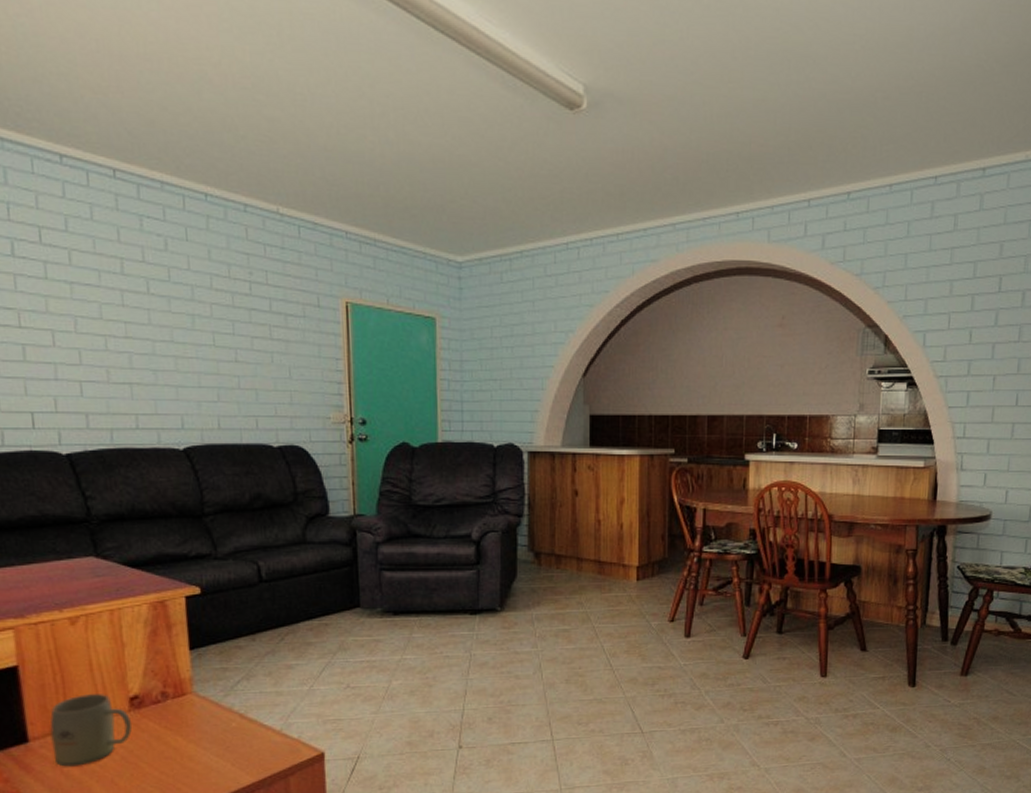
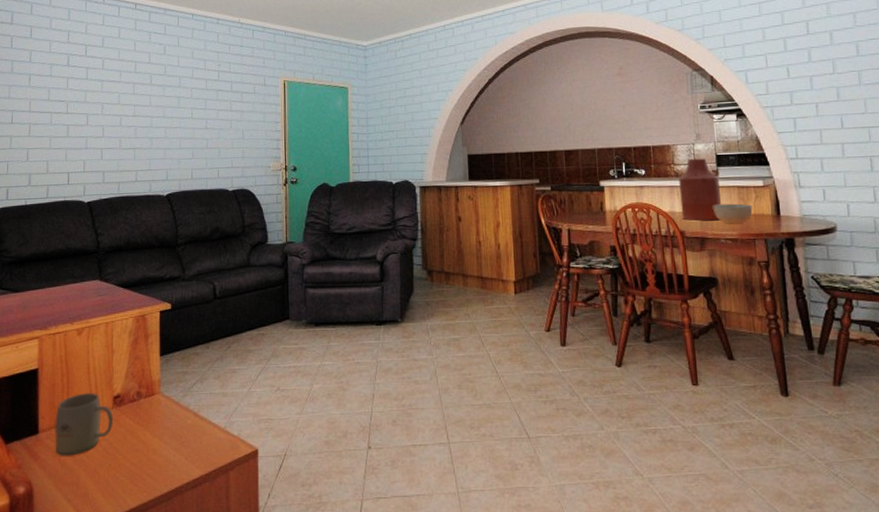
vase: none [832,432,878,504] -> present [679,158,722,221]
bowl: none [867,485,909,510] -> present [713,203,753,225]

